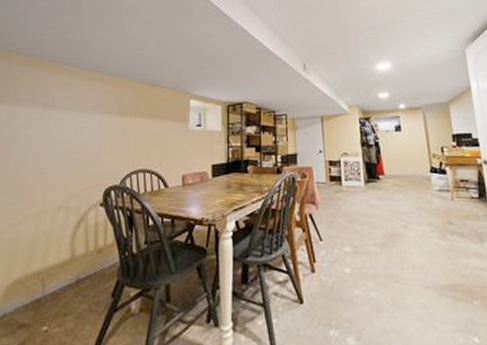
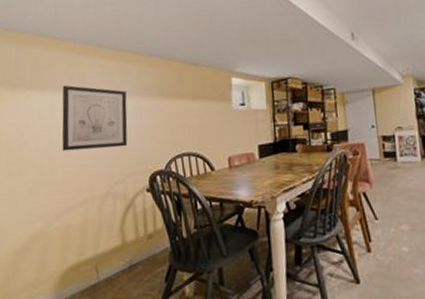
wall art: none [19,99,88,163] -> present [62,85,128,152]

